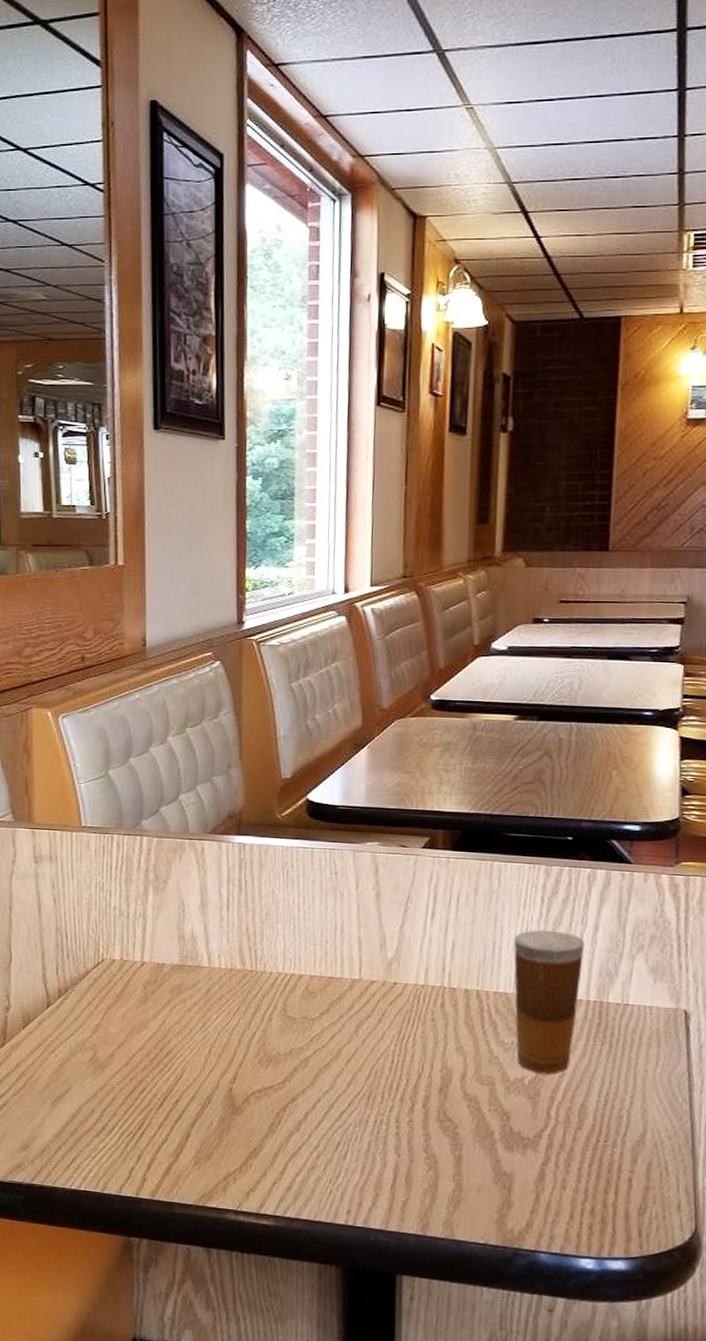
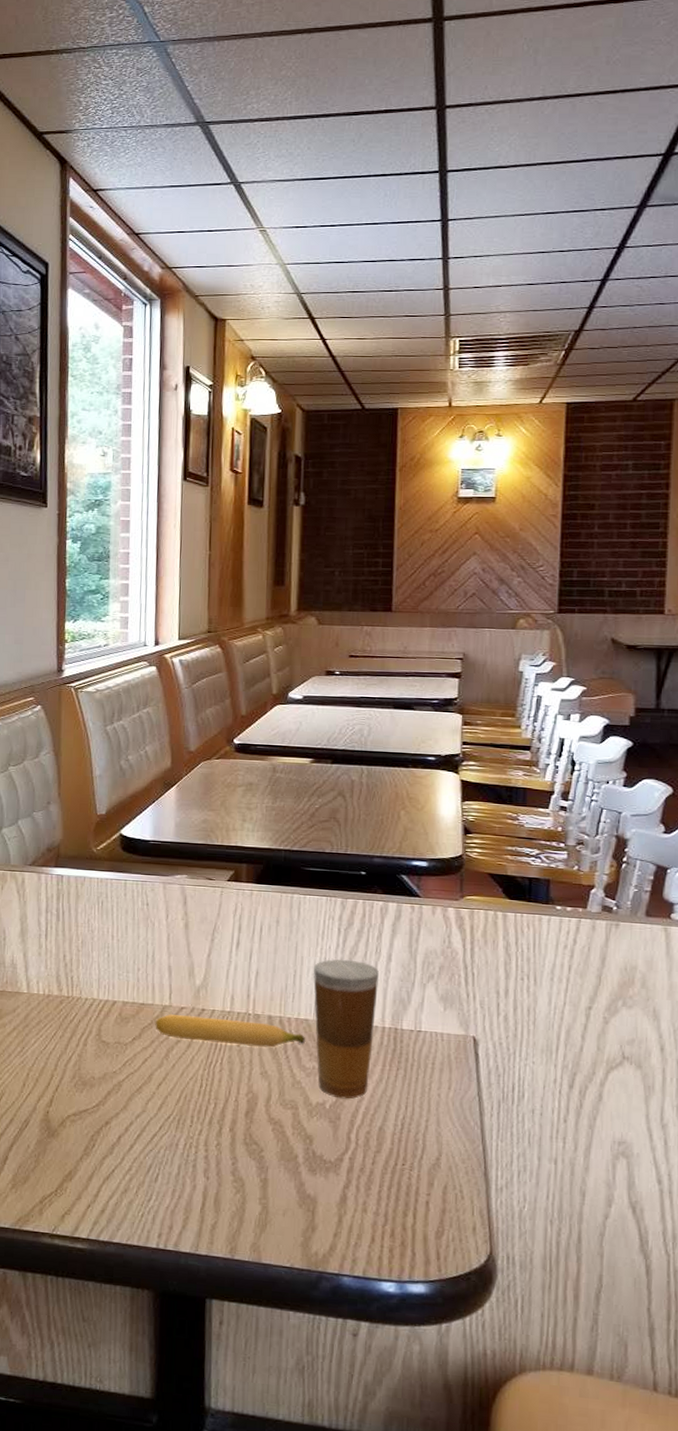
banana: none [344,987,505,1023] -> present [155,1013,306,1048]

